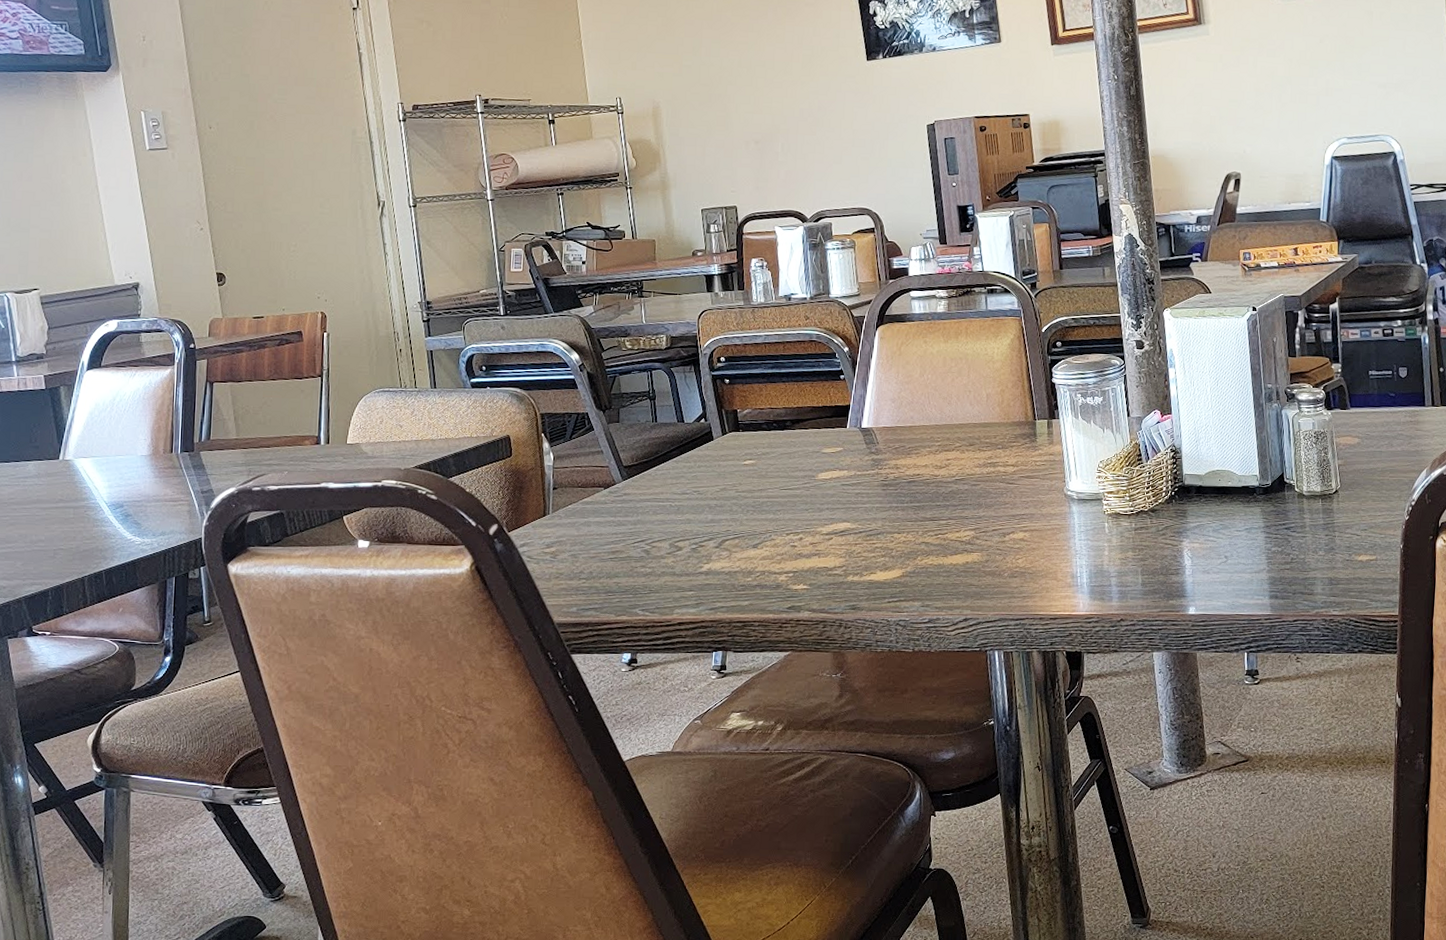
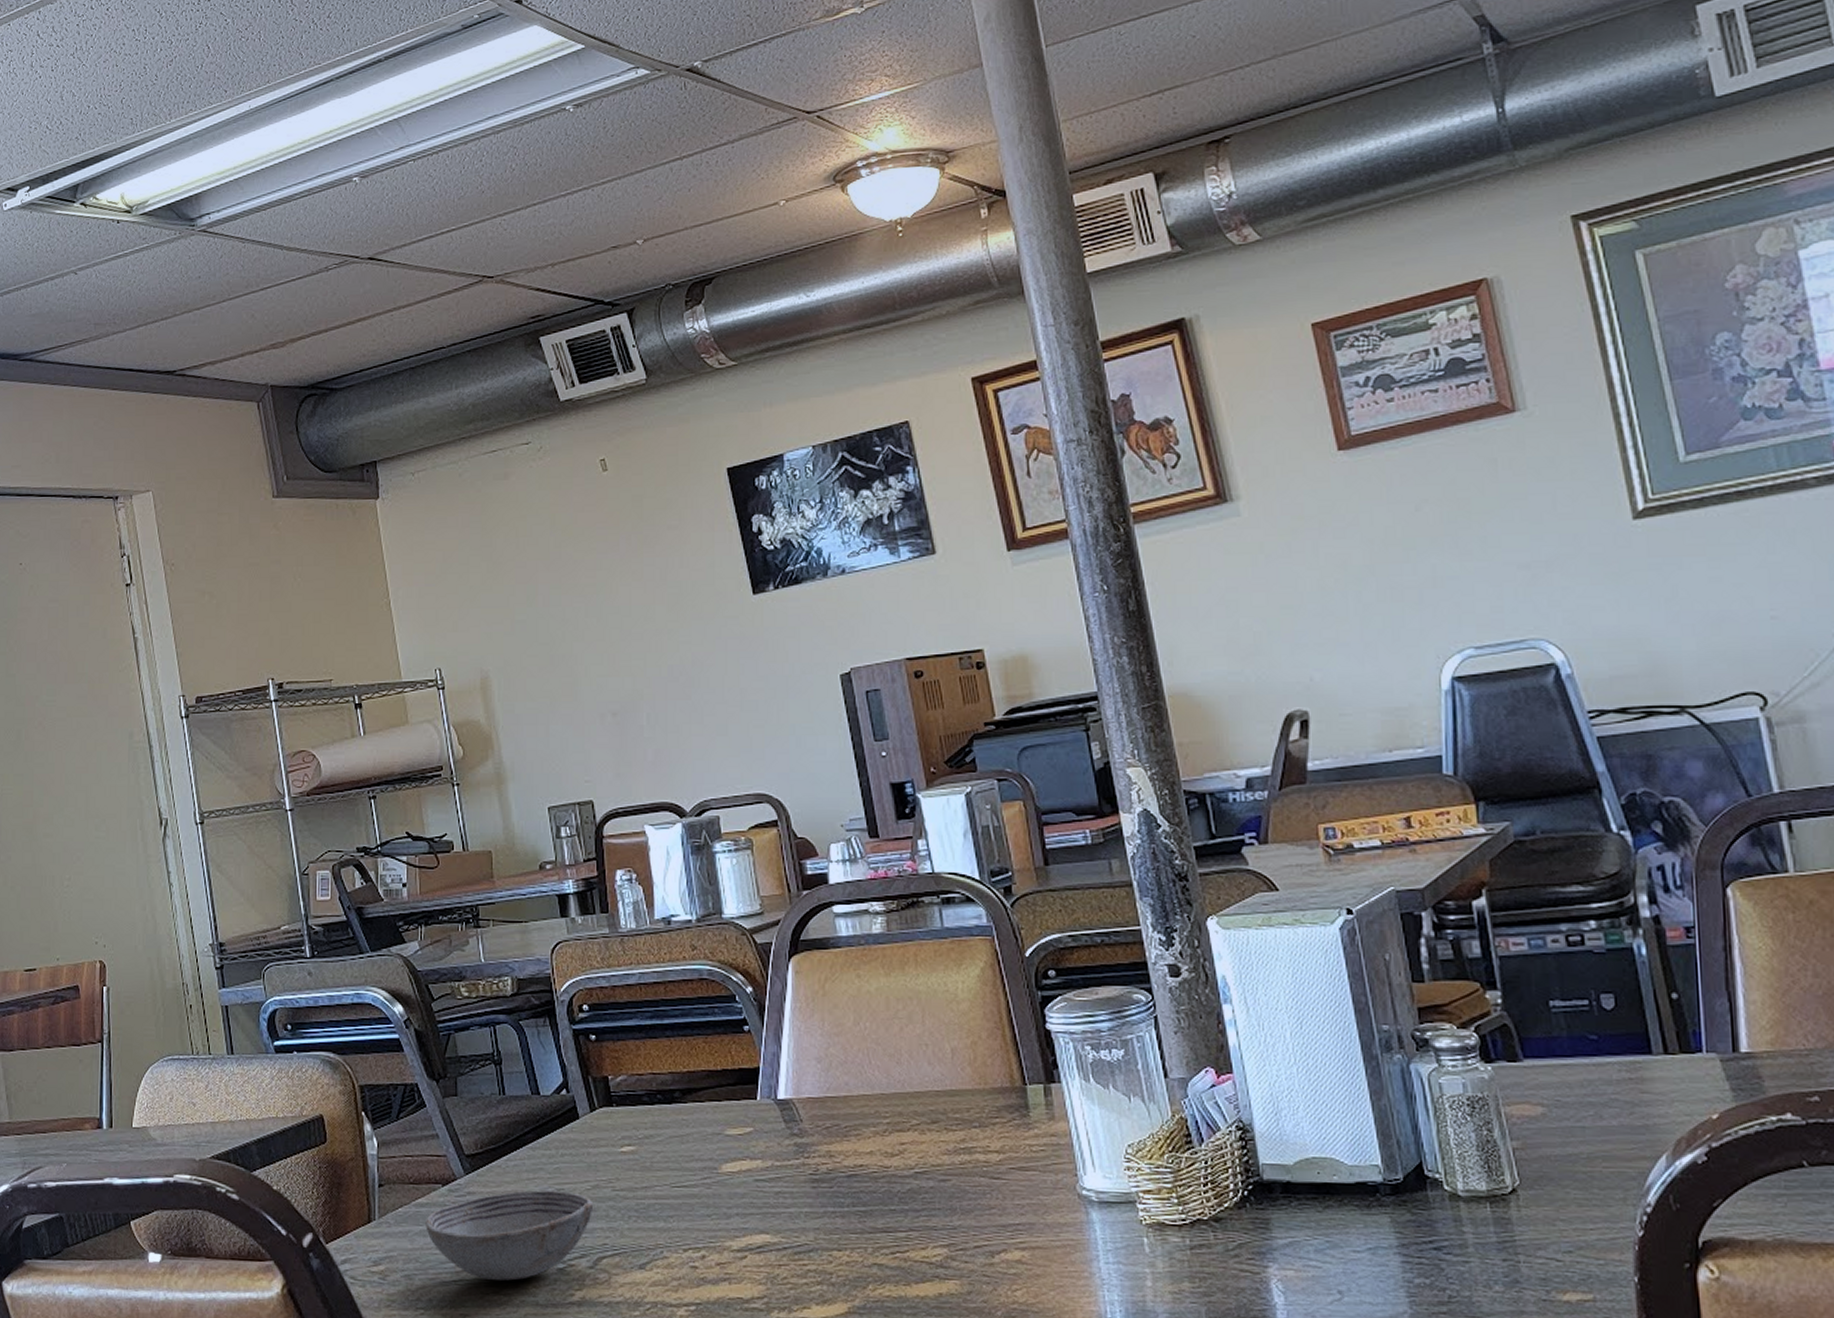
bowl: none [589,492,721,558] -> present [425,1190,594,1281]

